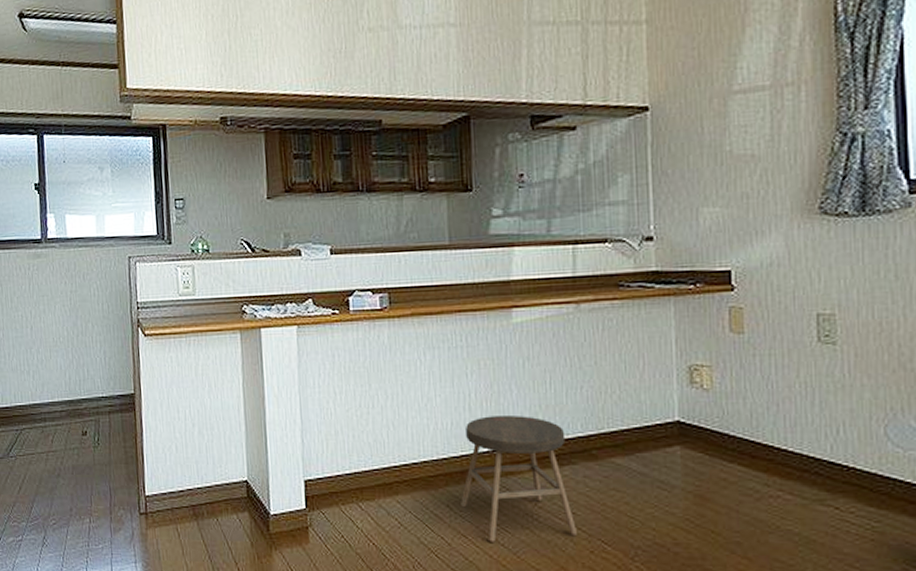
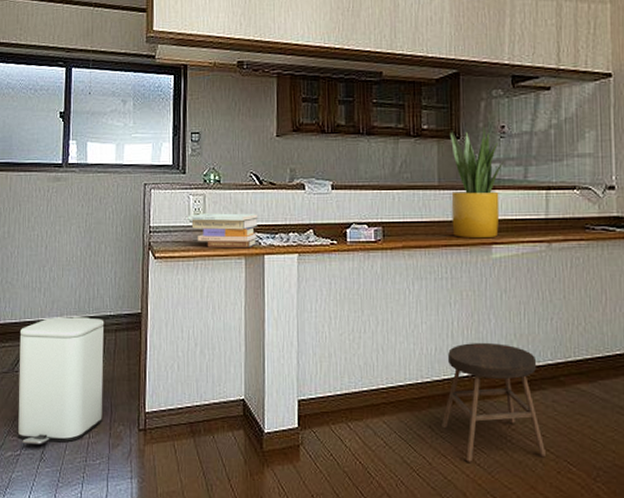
pedal bin: none [11,400,102,530] -> present [18,317,105,444]
books: none [176,284,252,323] -> present [187,213,258,249]
planter: none [460,176,525,302] -> present [449,126,505,239]

